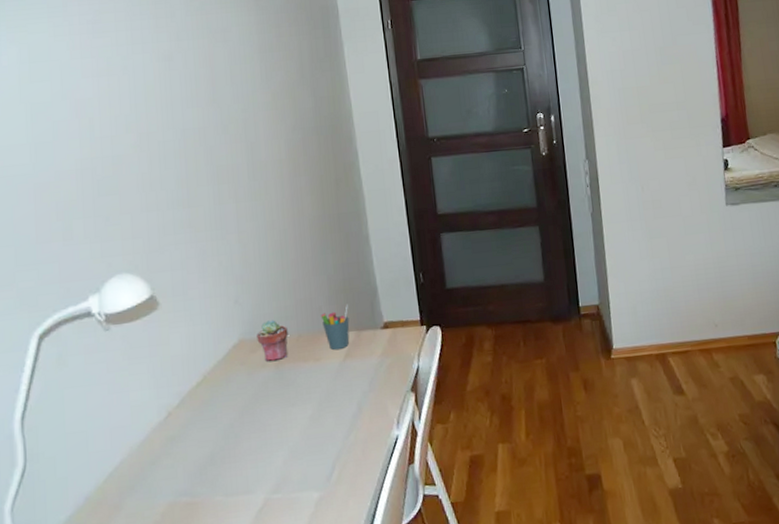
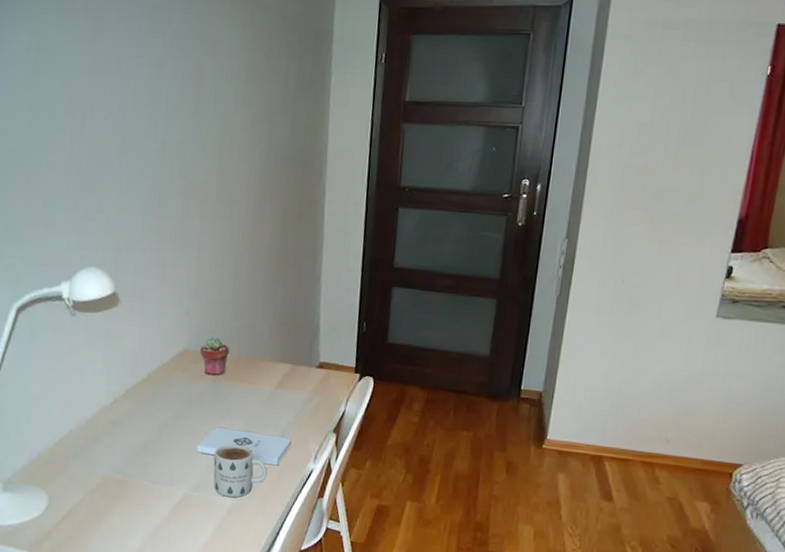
notepad: none [270,408,371,449] -> present [197,427,292,466]
mug: none [290,428,352,491] -> present [213,444,268,498]
pen holder: present [320,304,350,351] -> none [261,337,289,379]

